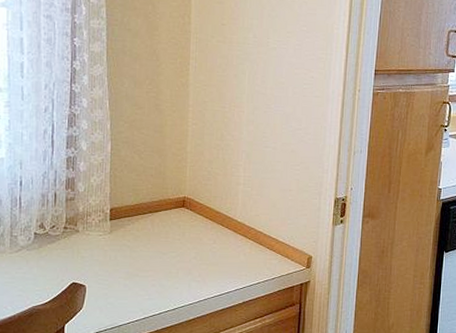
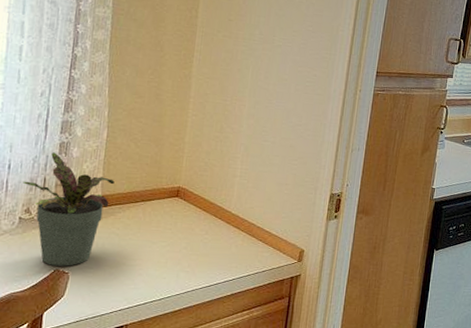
potted plant: none [35,167,122,279] -> present [23,152,115,266]

